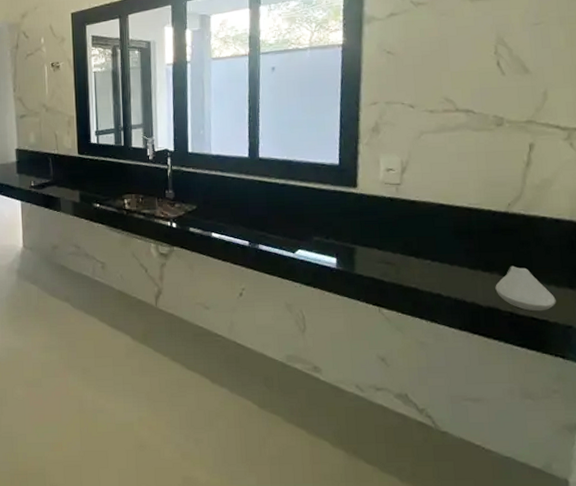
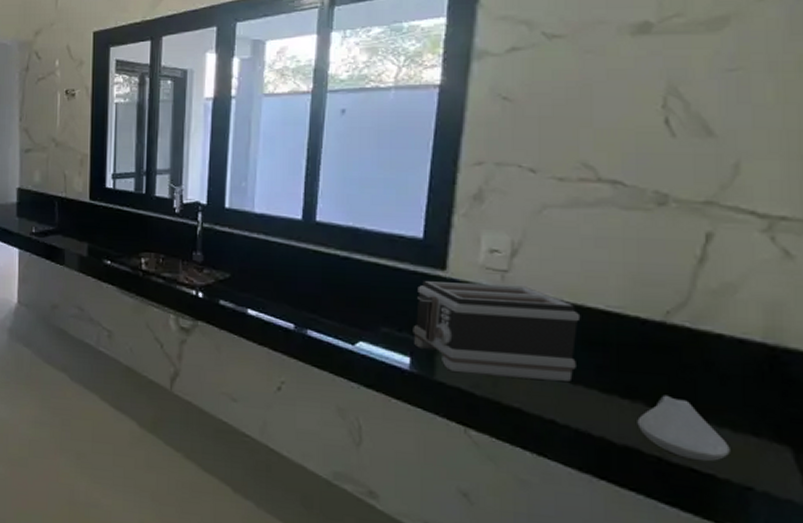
toaster: none [336,194,452,266] -> present [413,281,581,381]

